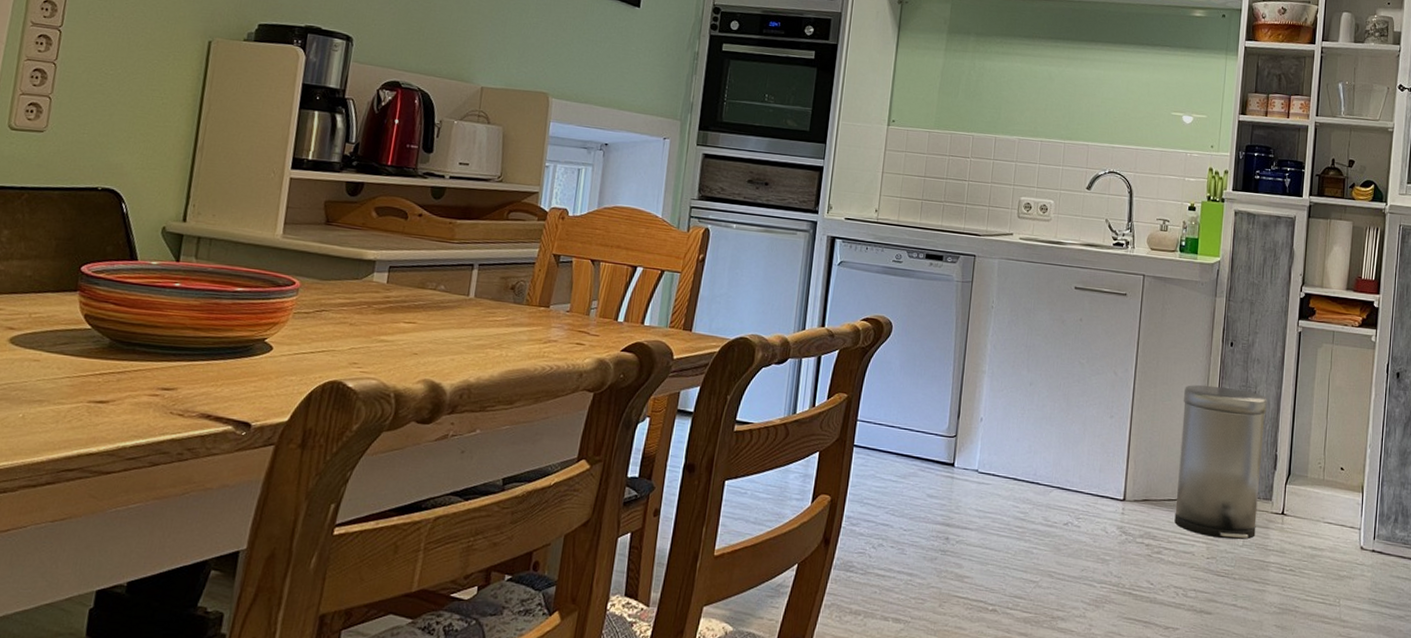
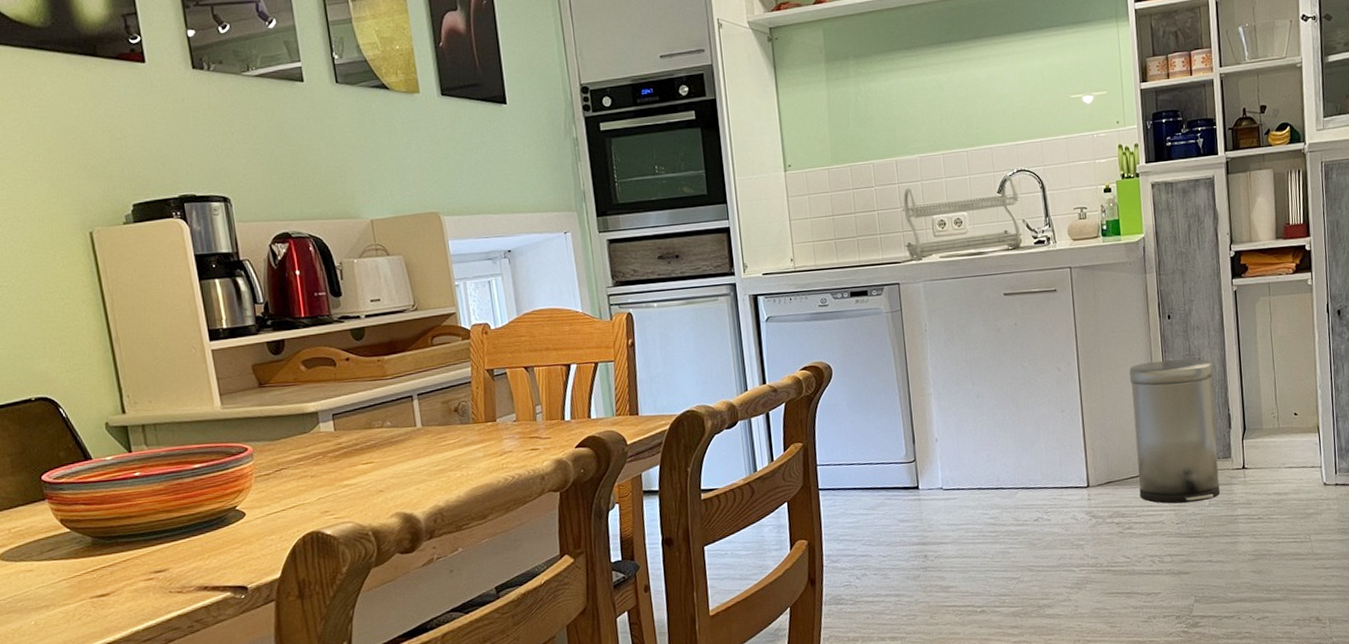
dish rack: none [988,166,1107,247] -> present [901,175,1023,262]

